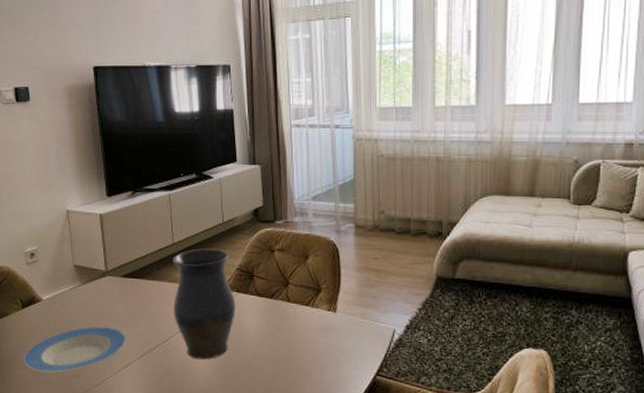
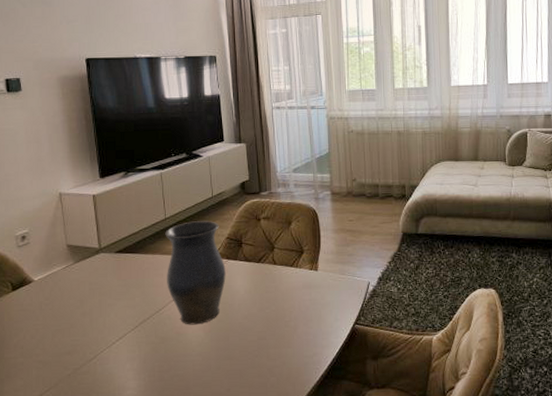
plate: present [23,327,126,373] -> none [13,302,121,352]

